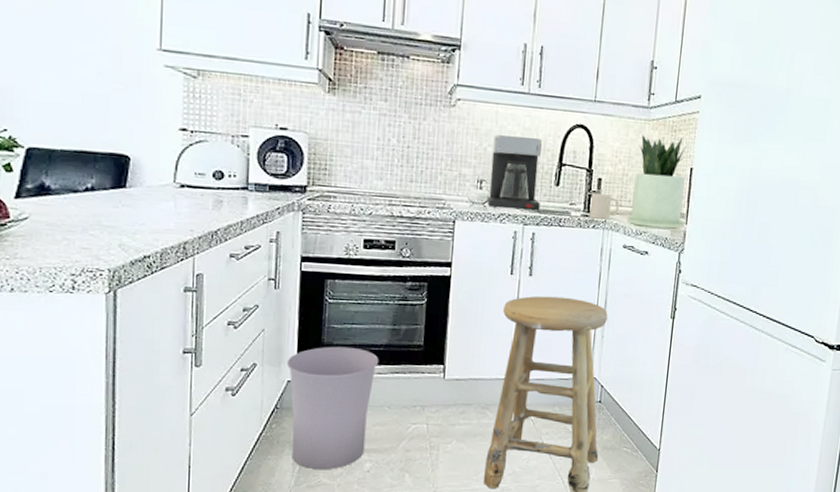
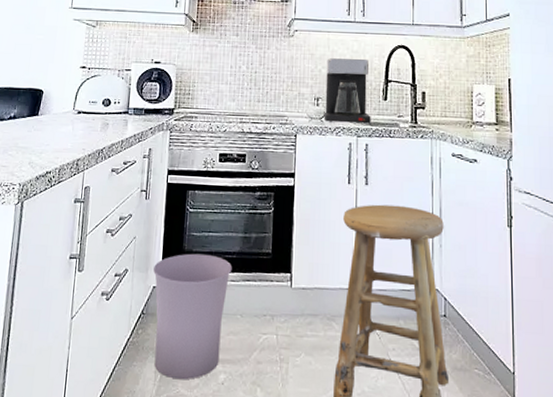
mug: present [589,193,620,221] -> none [417,106,445,131]
planter: present [625,135,688,229] -> none [451,51,511,137]

